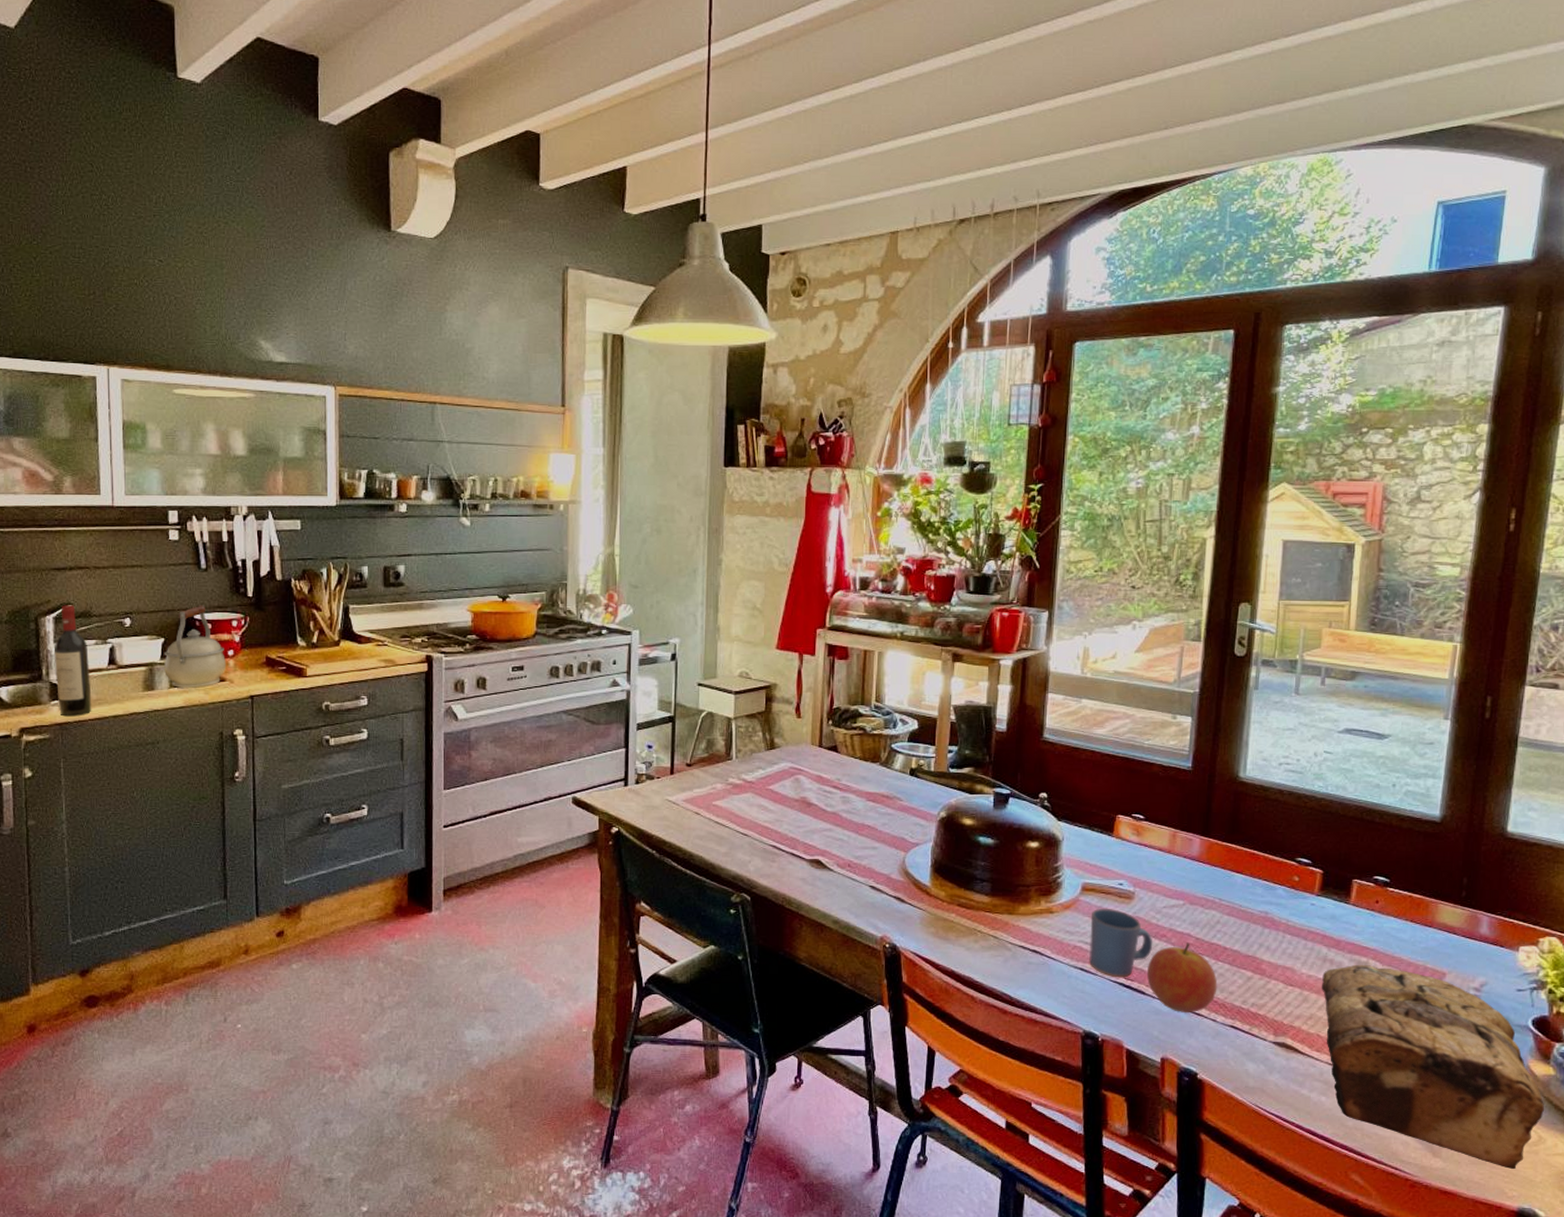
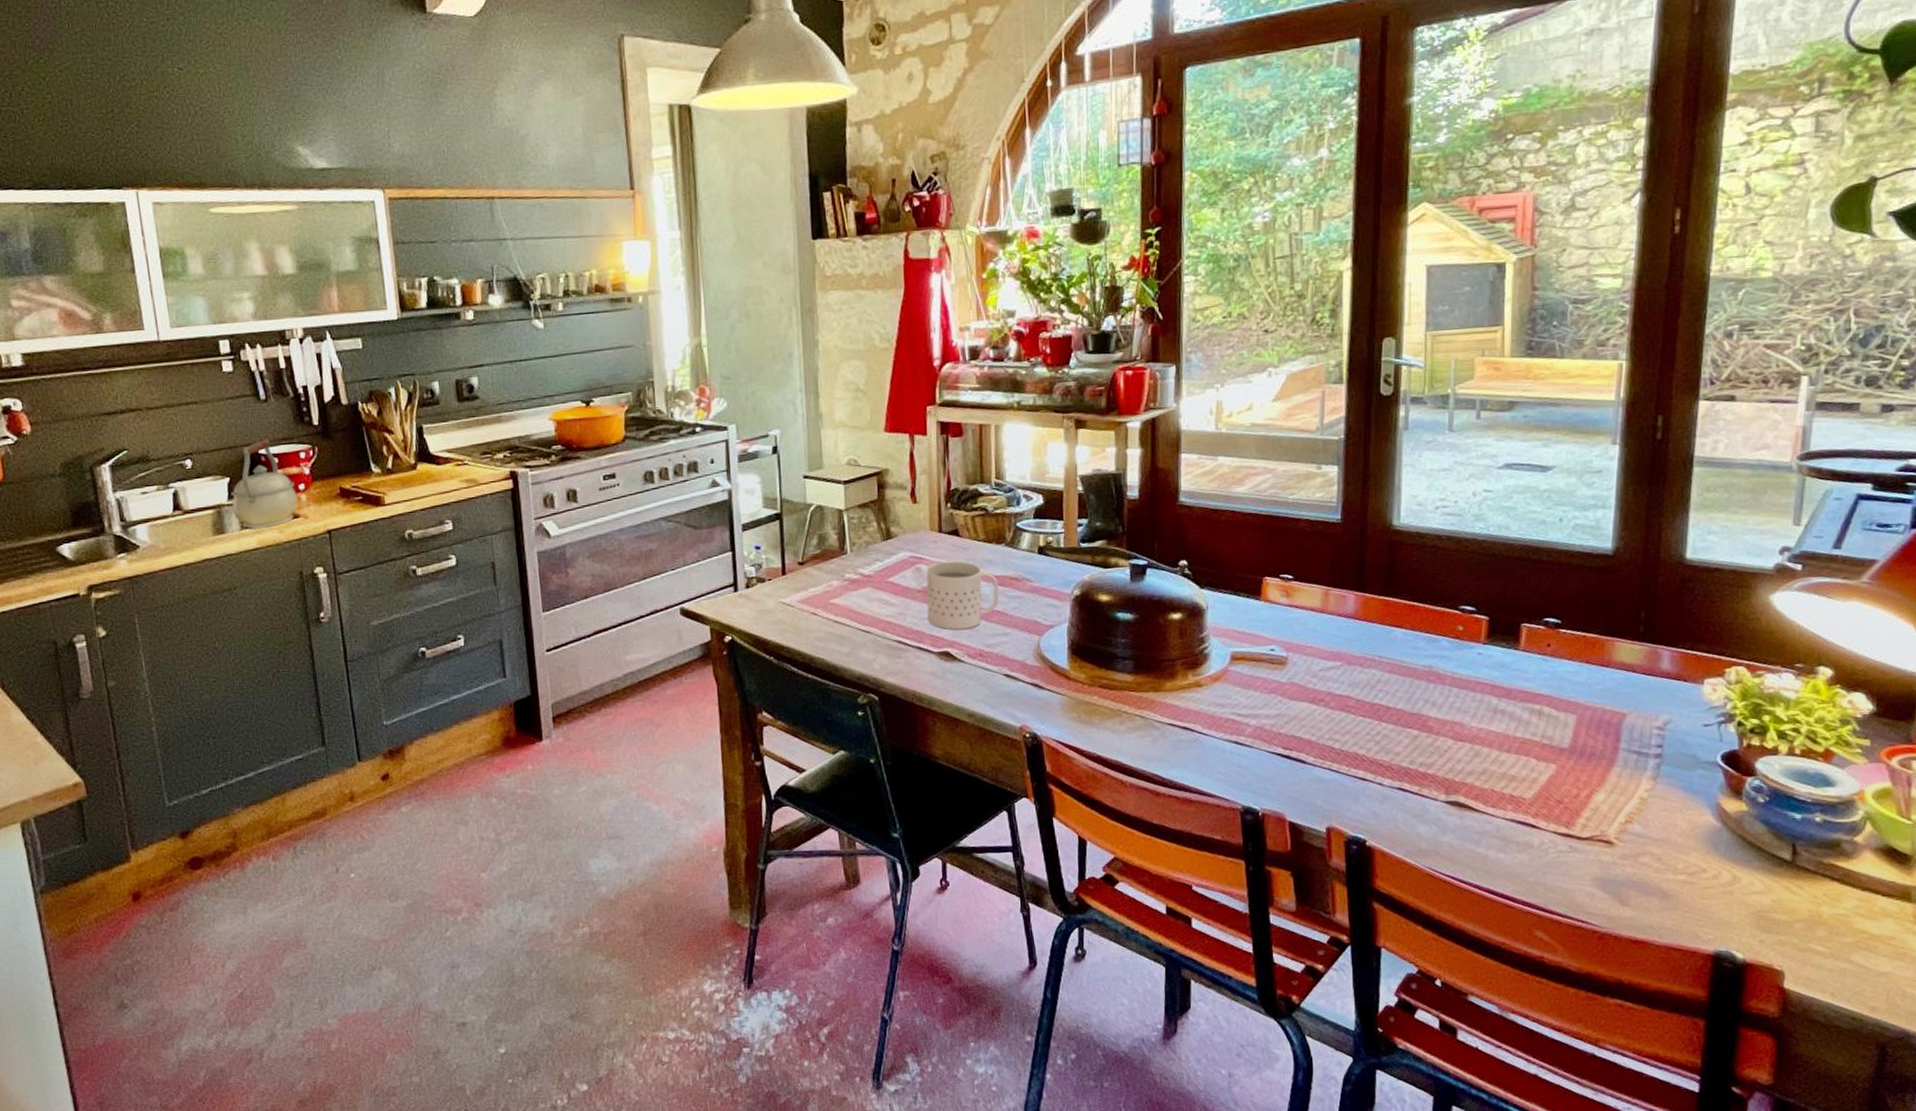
wine bottle: present [55,605,92,717] -> none [114,450,162,570]
mug: none [802,774,871,840] -> present [926,560,999,630]
mug: present [1089,908,1153,978] -> none [1242,676,1311,748]
fruit: present [1147,942,1218,1012] -> none [1306,705,1382,779]
bread loaf: present [1321,964,1545,1169] -> none [1493,712,1739,912]

